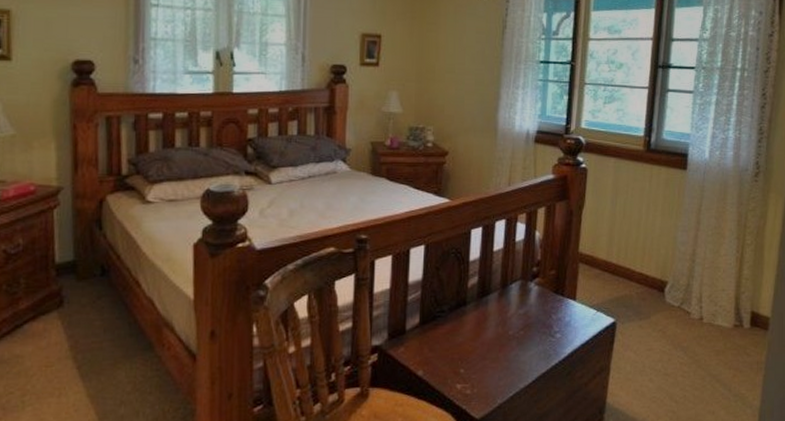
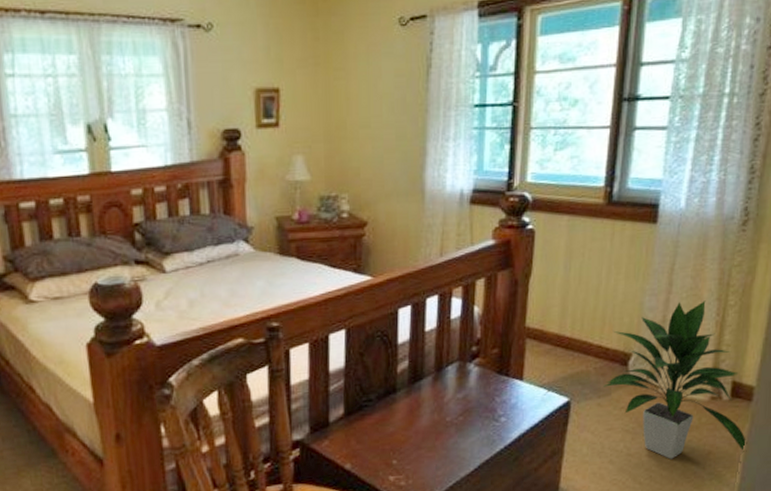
indoor plant: none [644,239,766,380] -> present [603,300,747,459]

